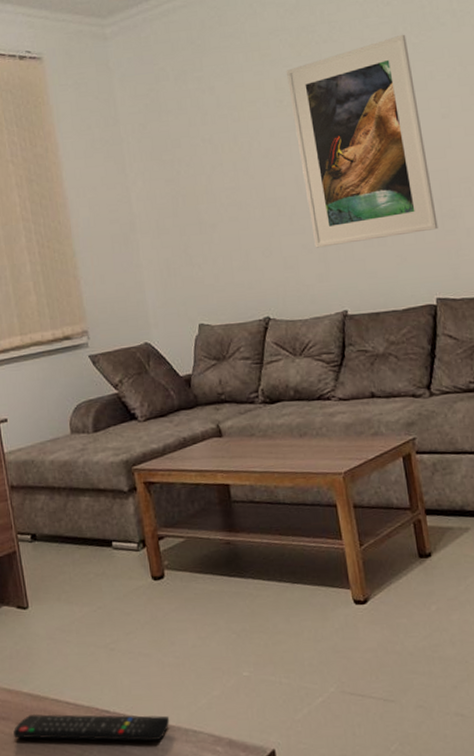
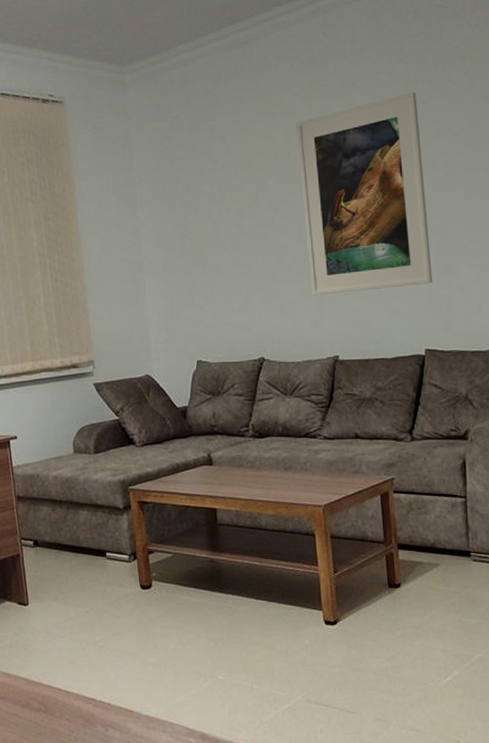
remote control: present [13,714,170,741] -> none [10,696,150,729]

